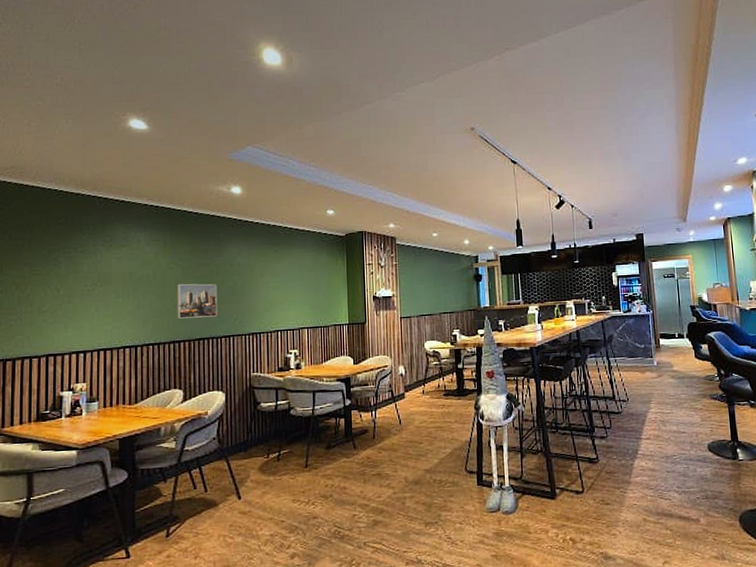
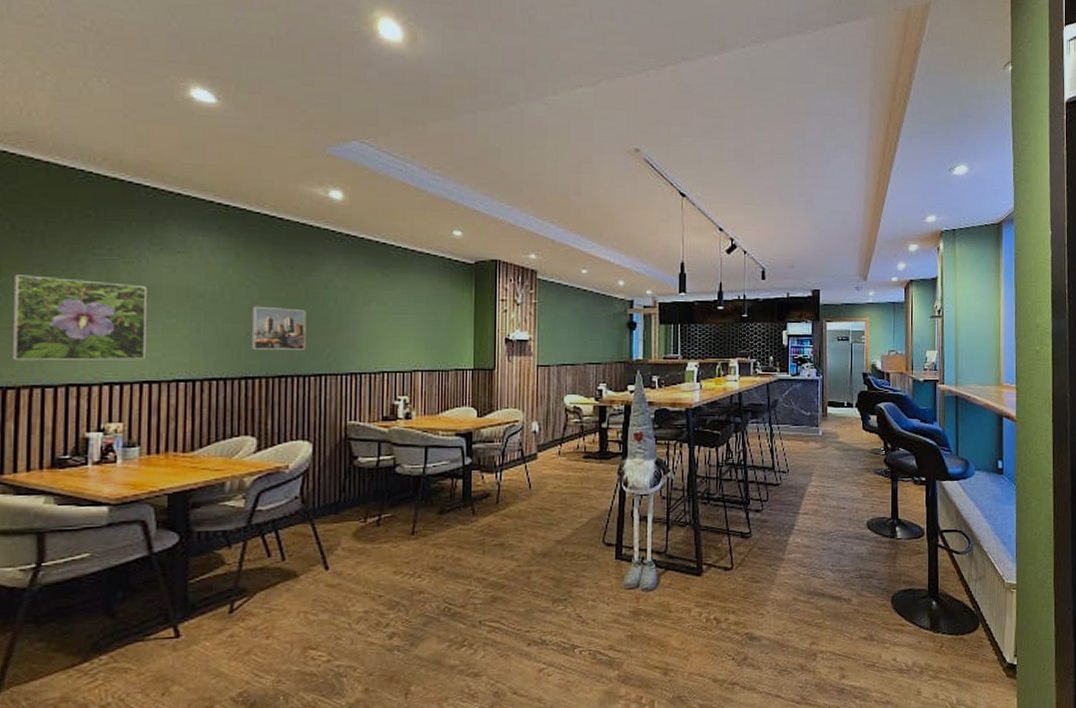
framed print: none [9,272,101,339] -> present [12,275,147,361]

